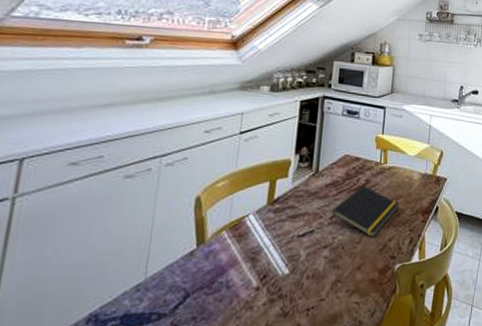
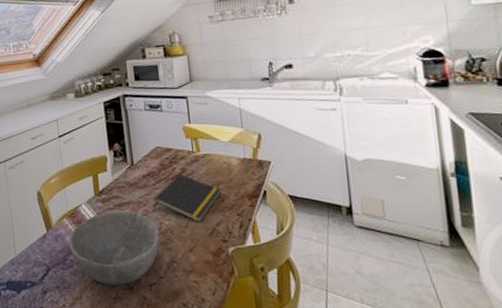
bowl: none [221,223,331,312] -> present [69,210,160,285]

